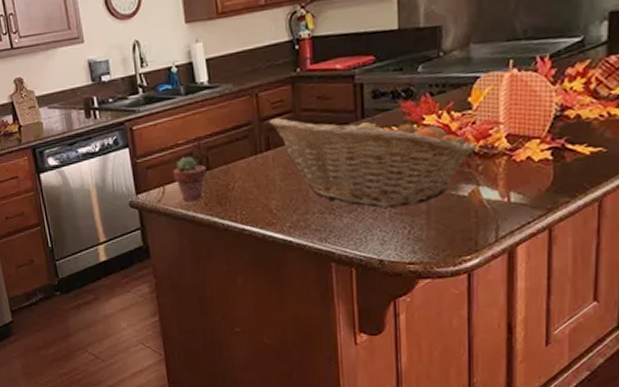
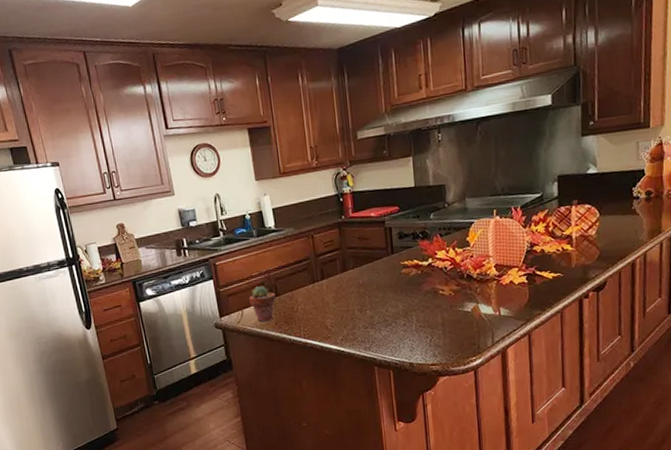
fruit basket: present [268,113,477,208] -> none [322,250,475,322]

